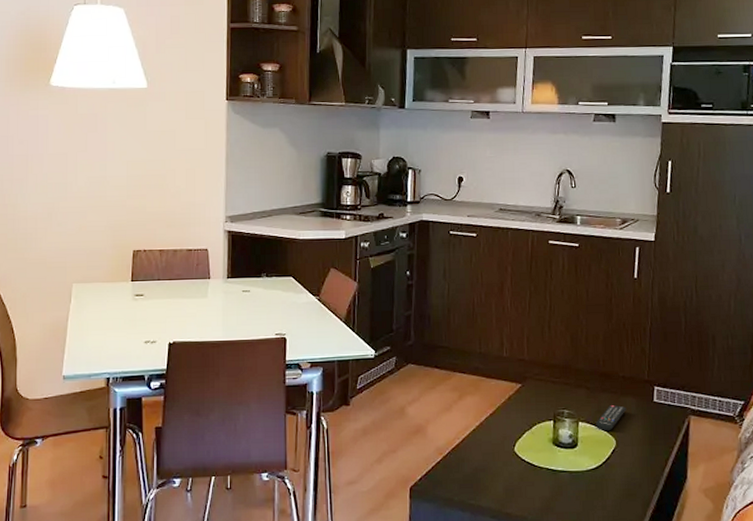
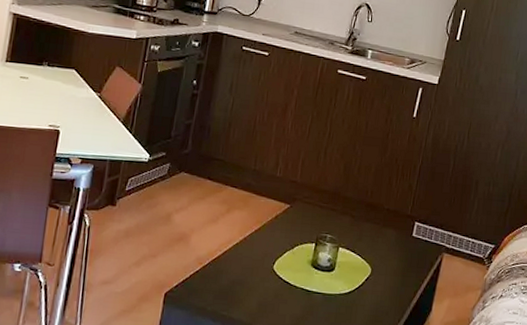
remote control: present [596,404,627,432] -> none [355,234,386,260]

